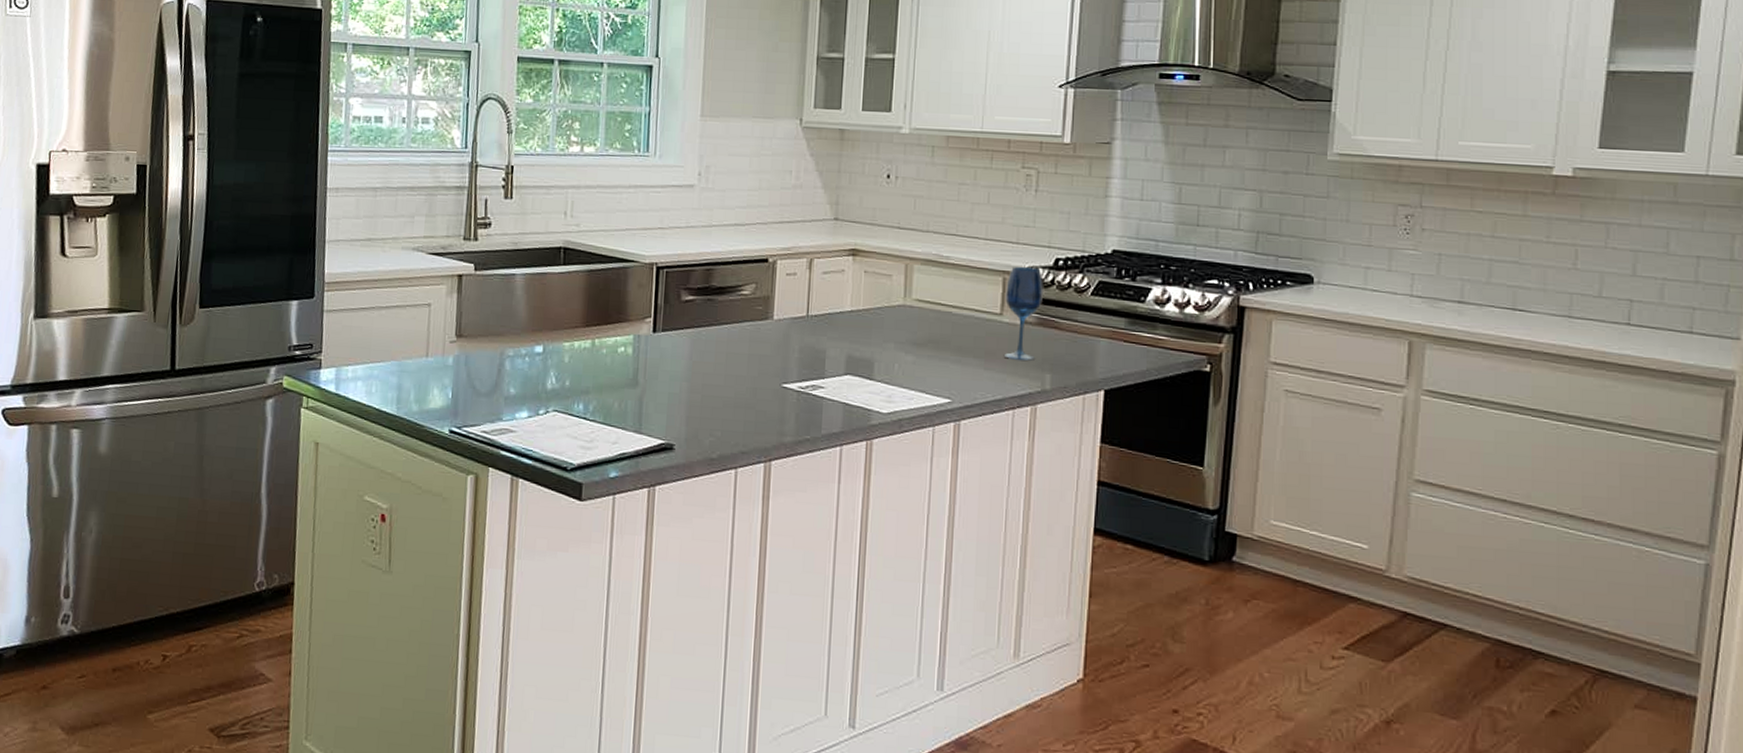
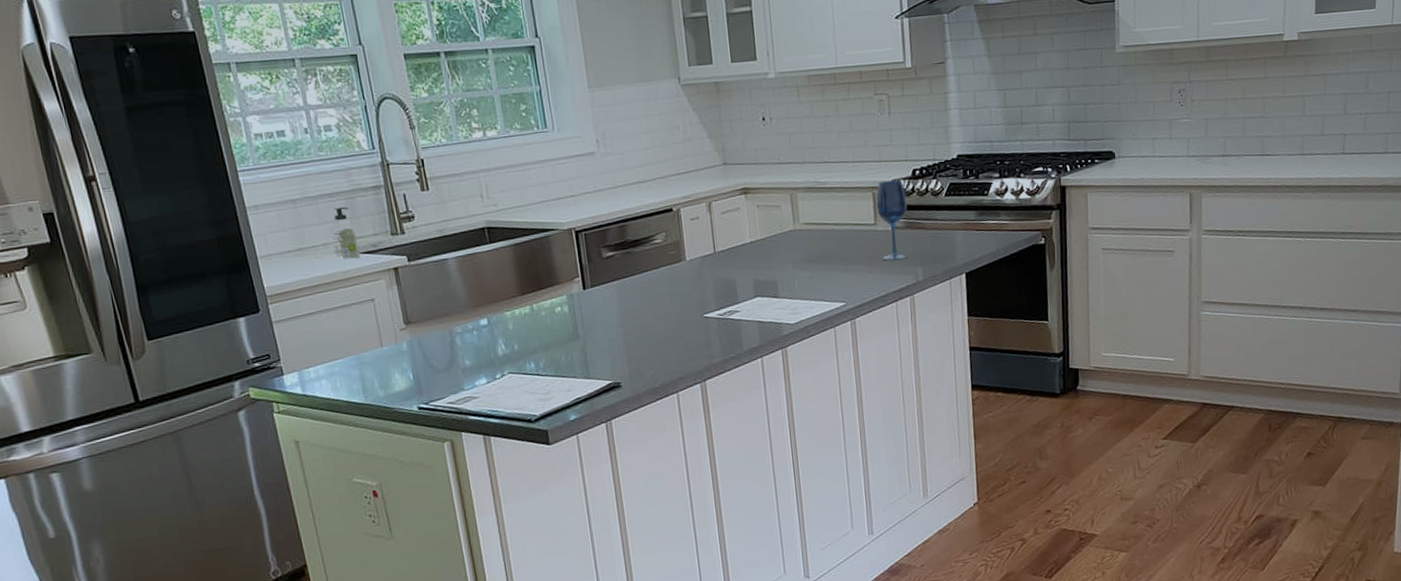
soap dispenser: none [403,202,429,258] -> present [332,206,360,259]

